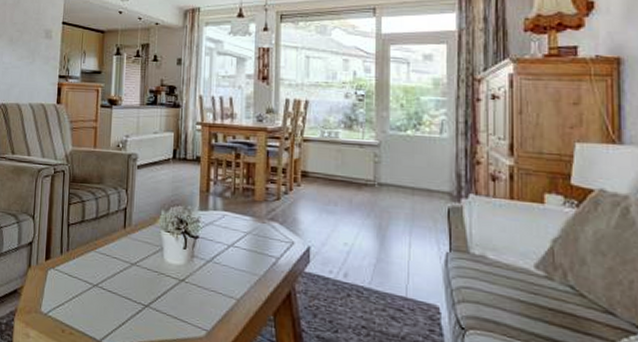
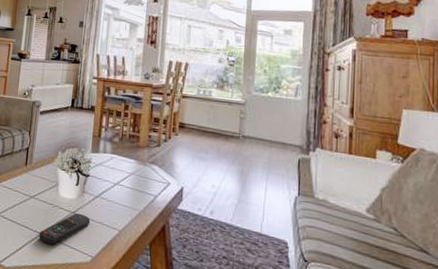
remote control: none [144,280,203,318] -> present [39,212,91,245]

